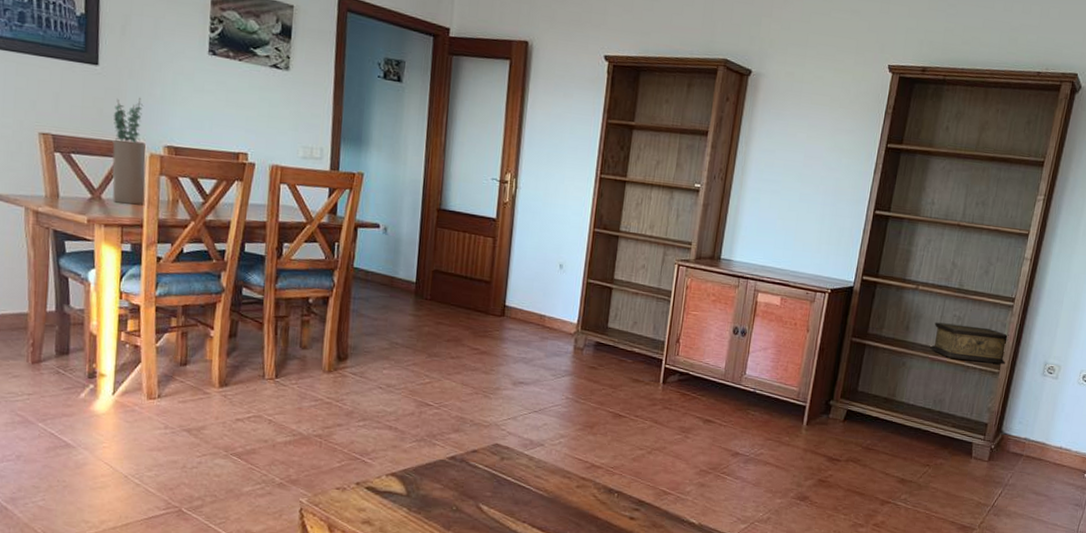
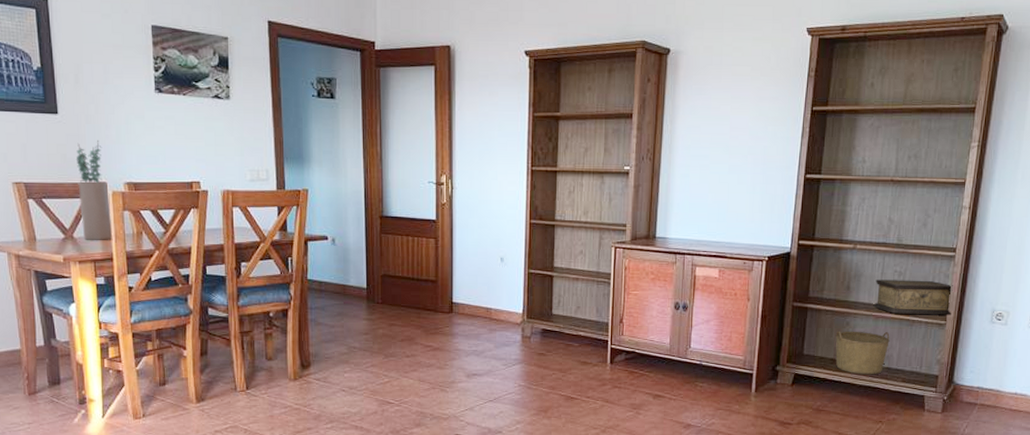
basket: none [889,370,944,418] -> present [835,331,890,375]

